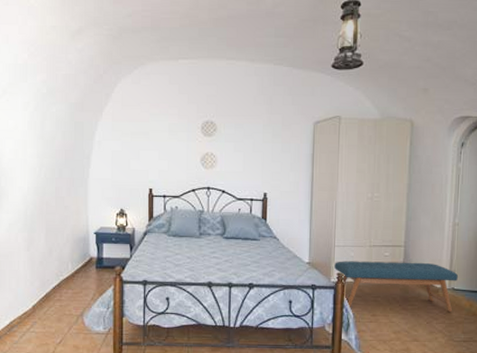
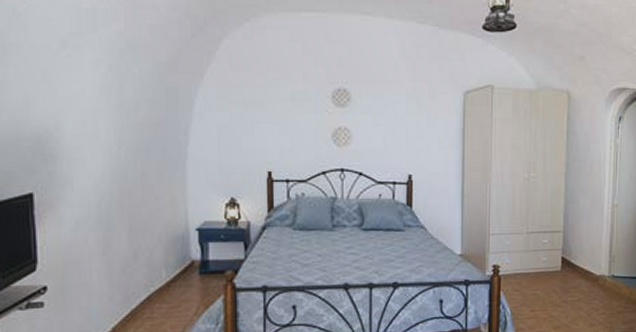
bench: present [334,261,458,312] -> none [489,249,617,305]

